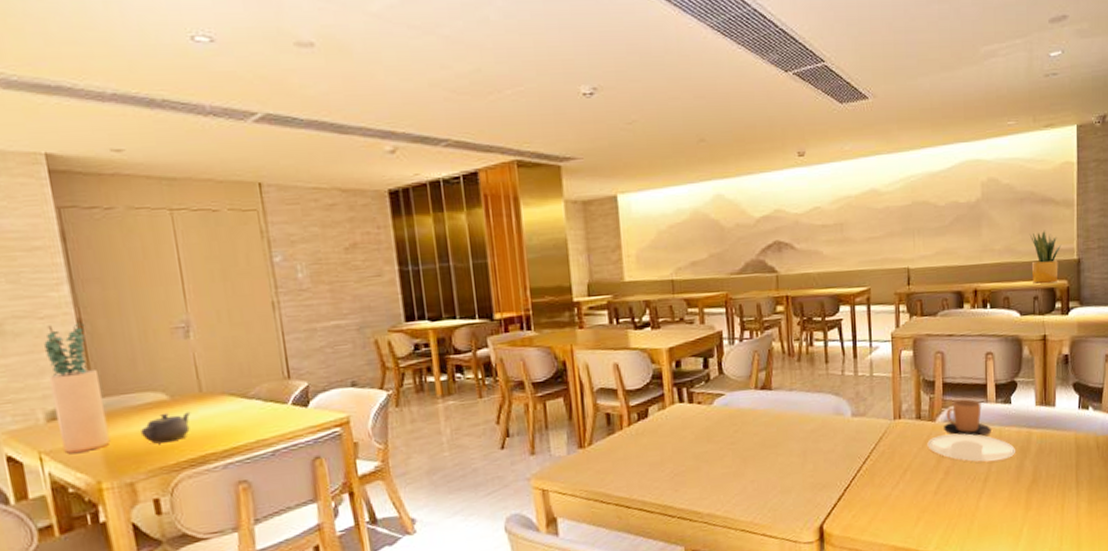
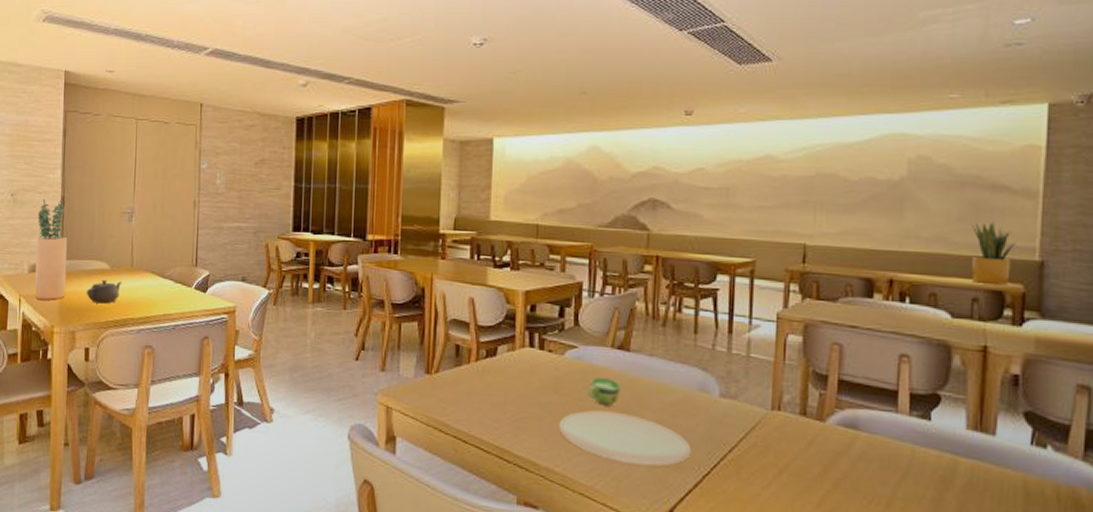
plate: none [715,448,833,495] -> present [558,410,691,468]
cup: none [737,418,768,445] -> present [587,377,621,406]
plate: present [927,433,1016,463] -> none [812,439,934,488]
cup: present [944,399,991,436] -> none [836,402,900,451]

